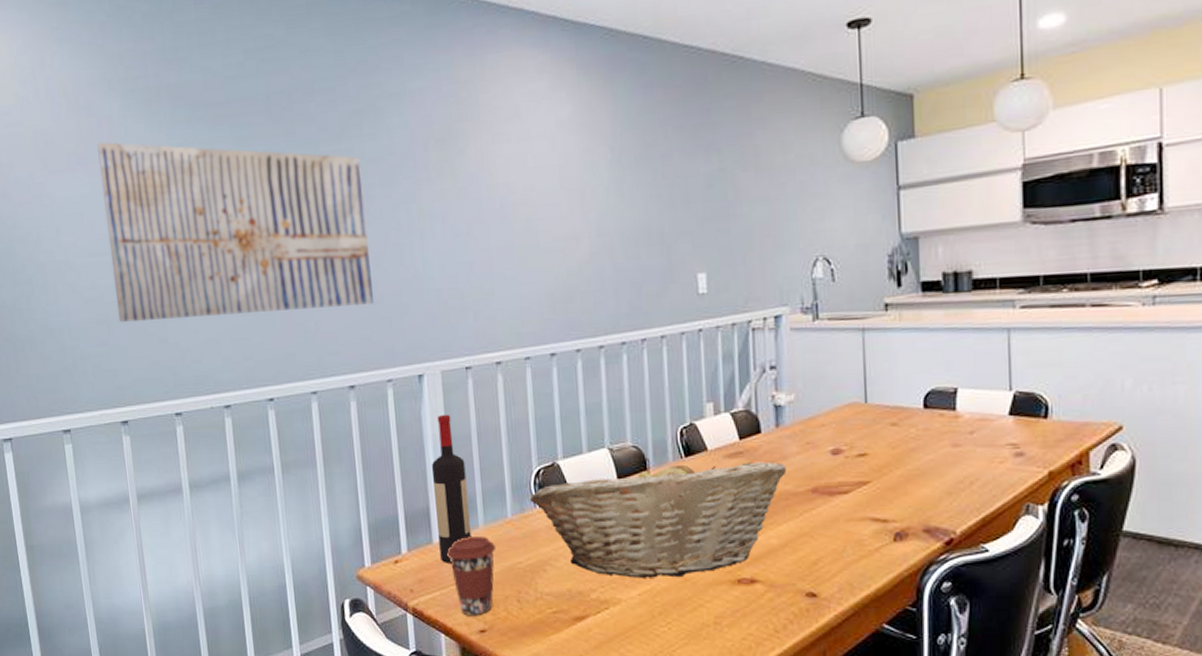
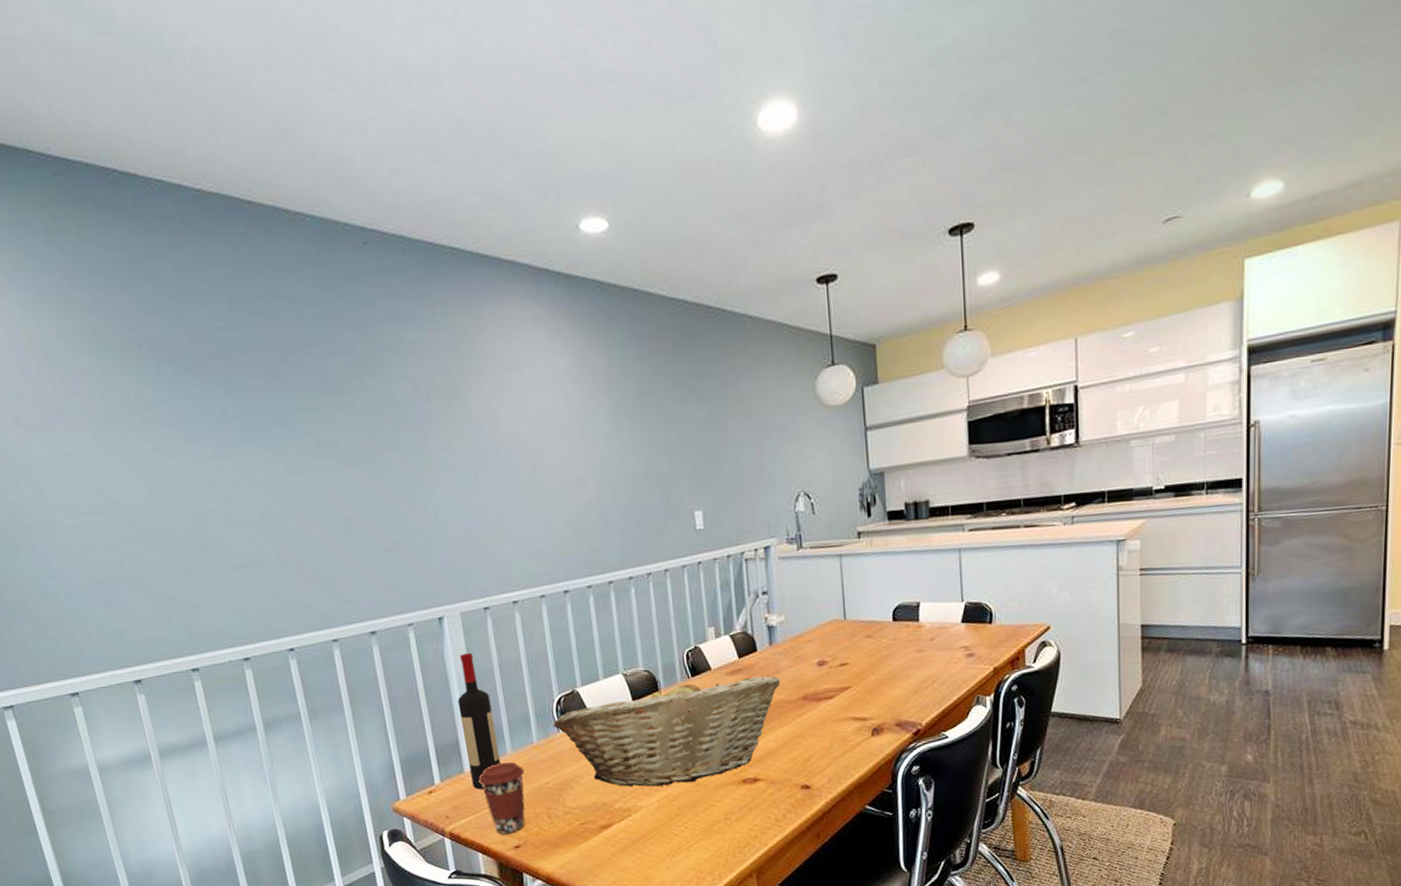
wall art: present [97,141,374,322] -> none [75,396,388,582]

